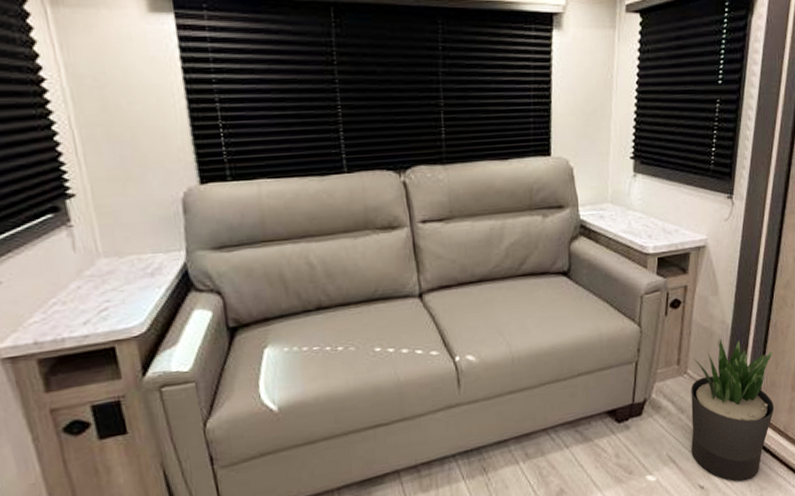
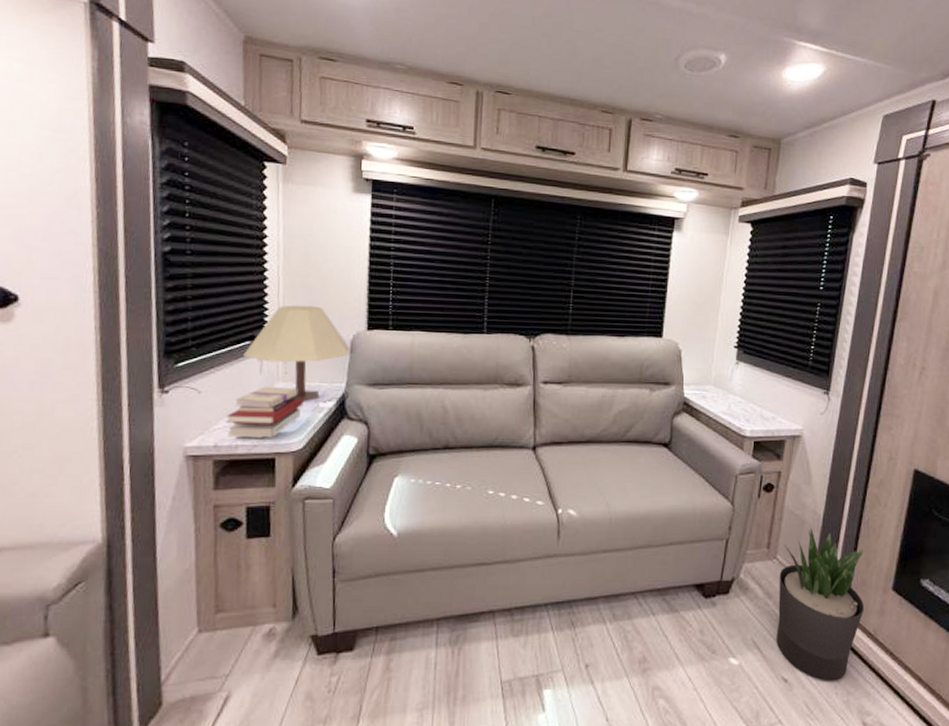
books: none [41,263,137,331] -> present [226,386,304,439]
table lamp: none [46,161,184,279] -> present [243,305,351,402]

